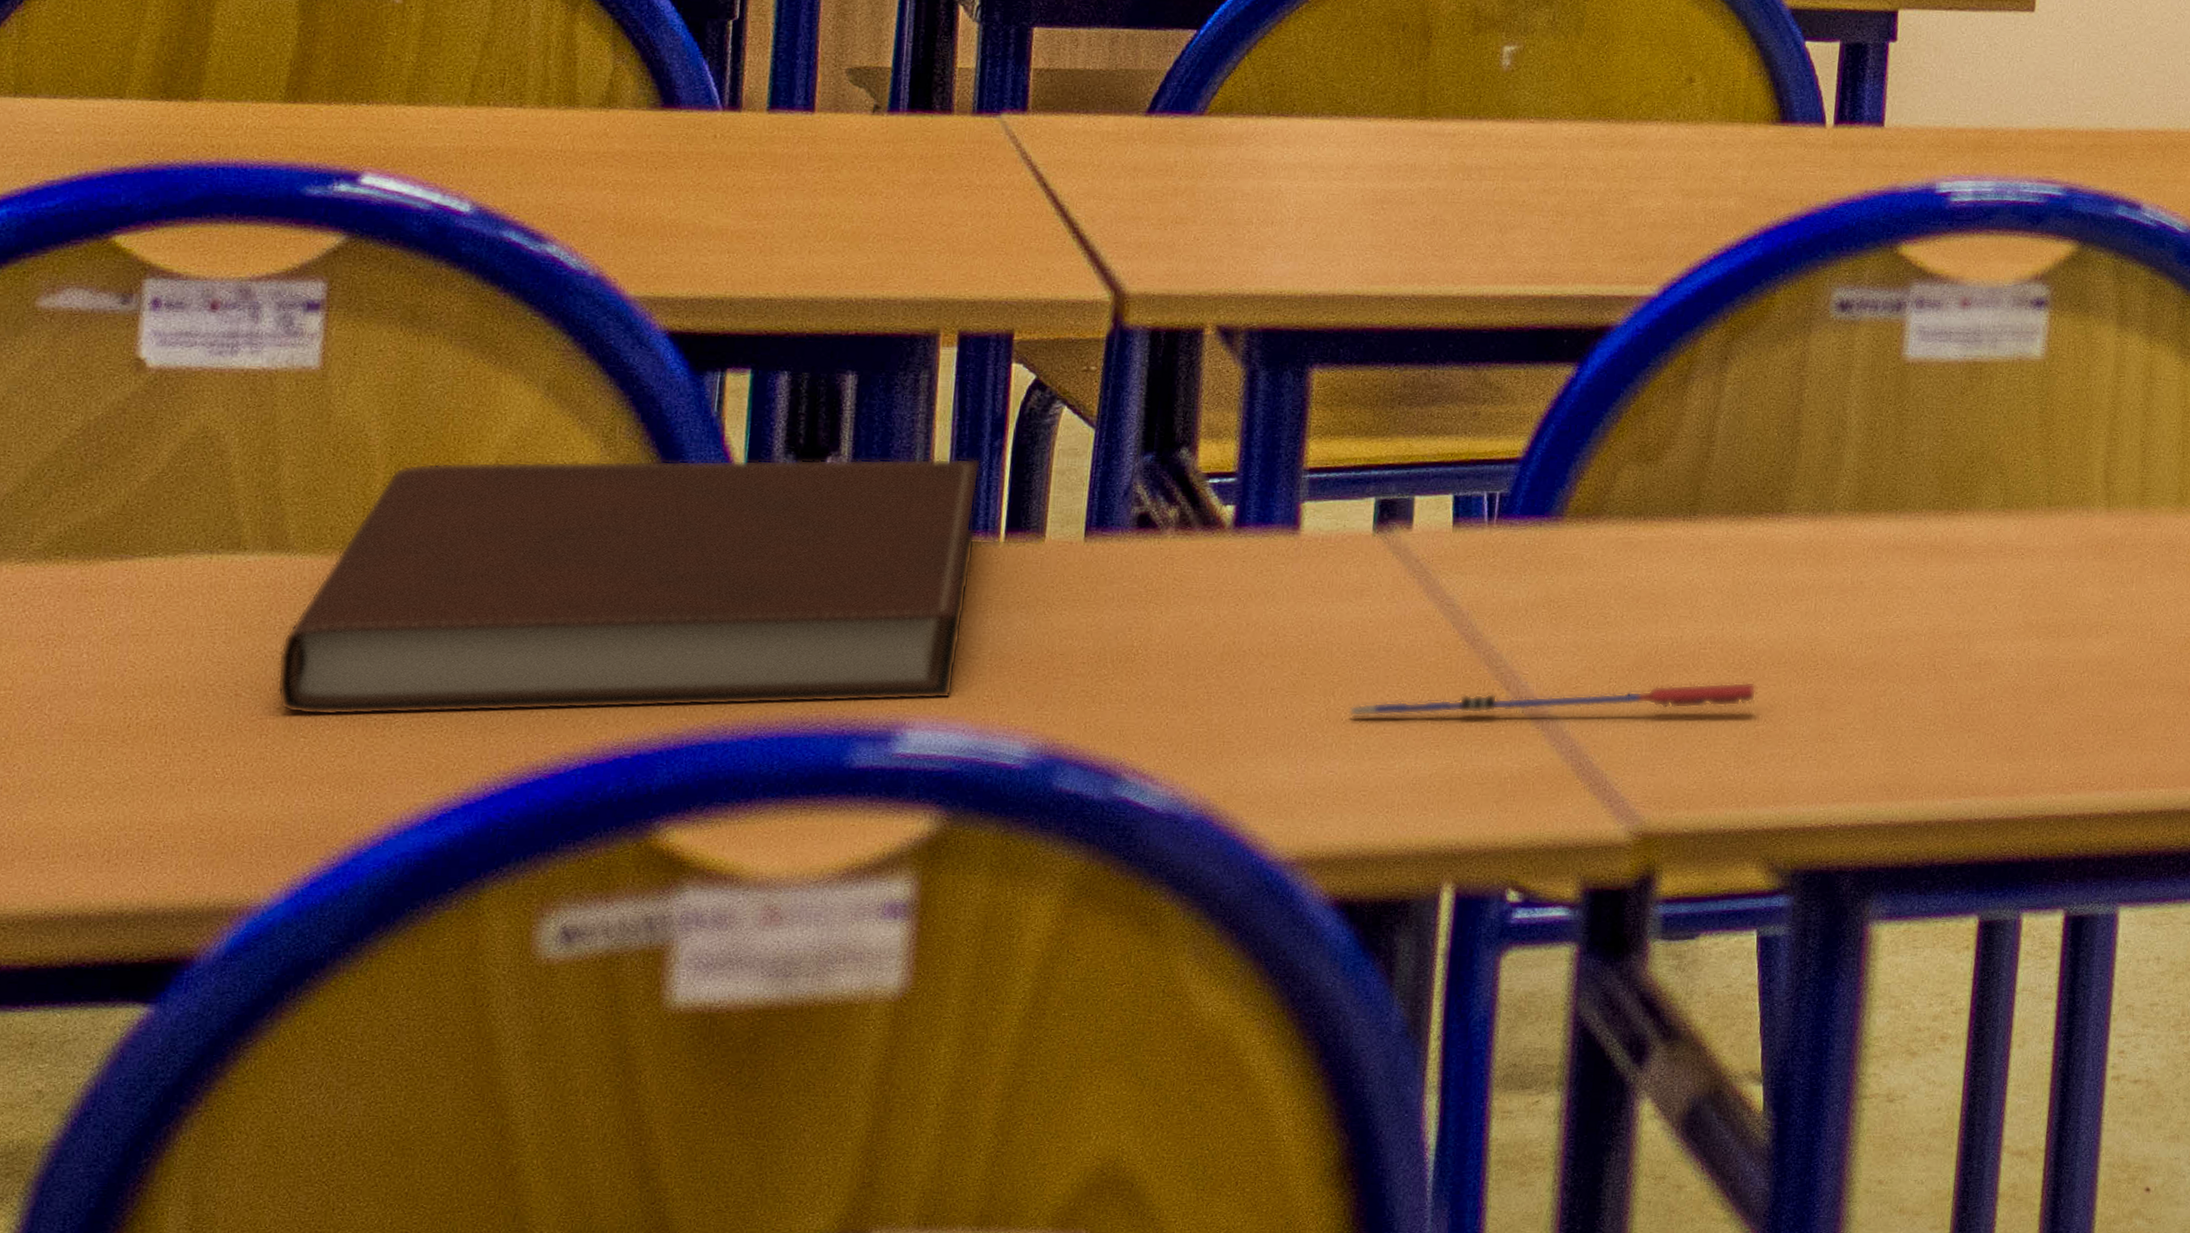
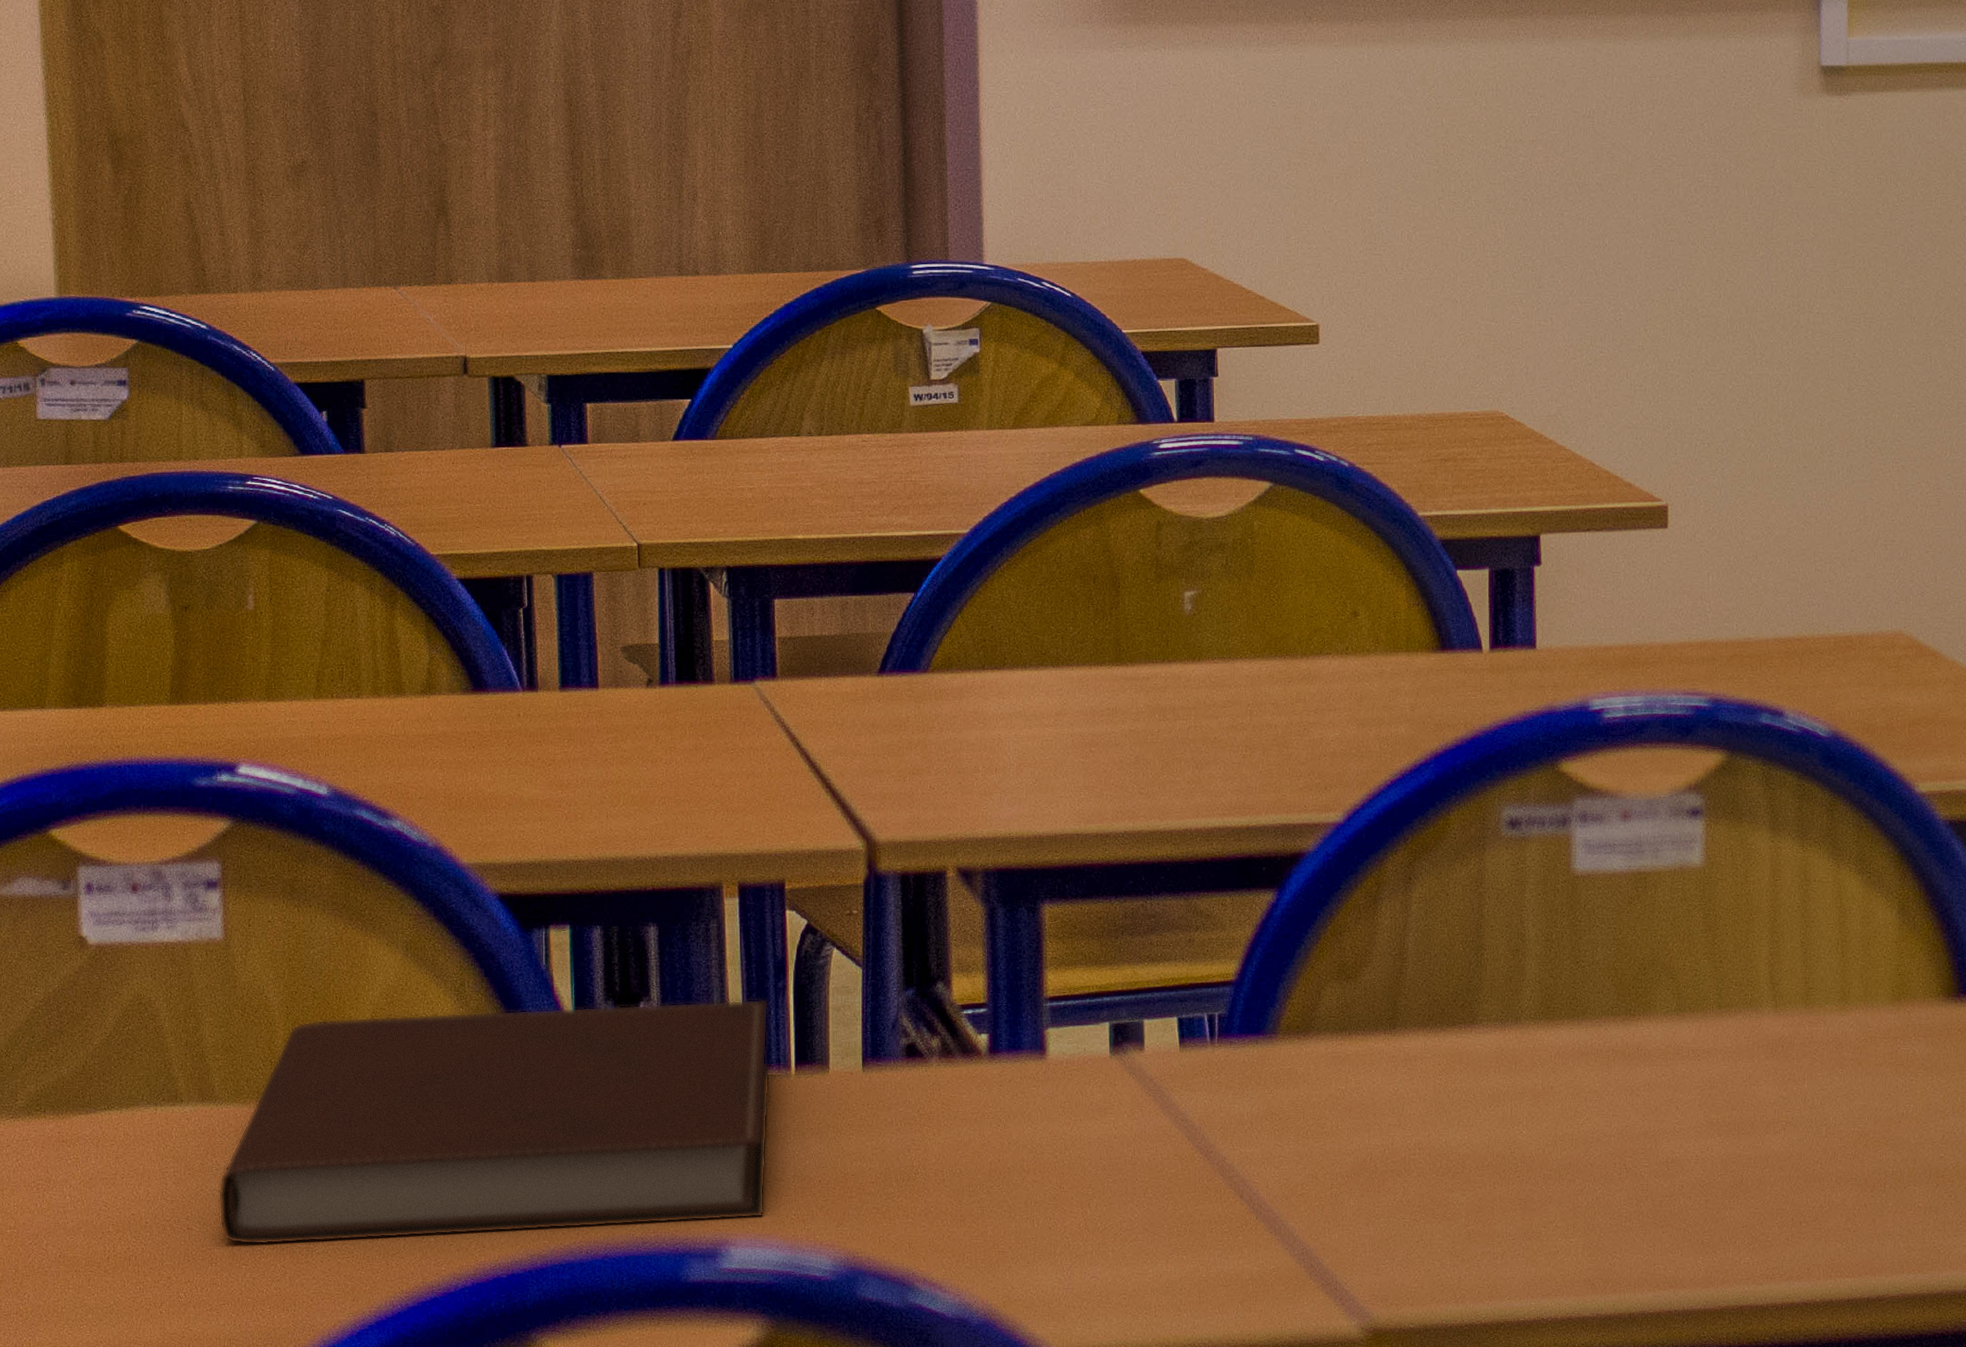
pen: present [1349,681,1757,717] -> none [1104,1184,1465,1226]

